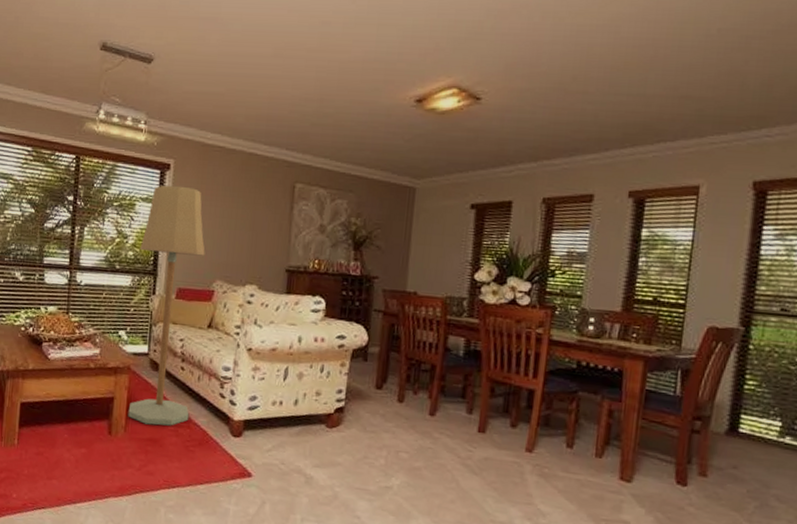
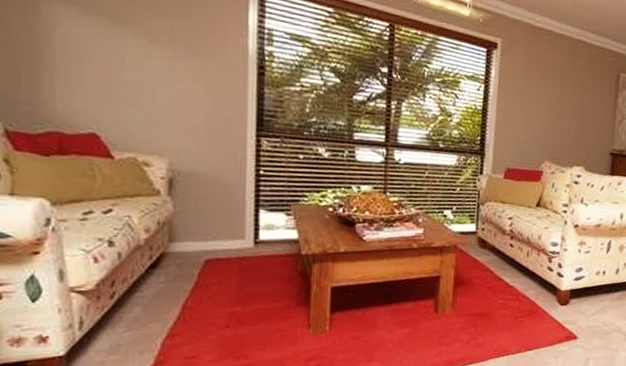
floor lamp: present [128,185,205,426] -> none [455,64,534,300]

